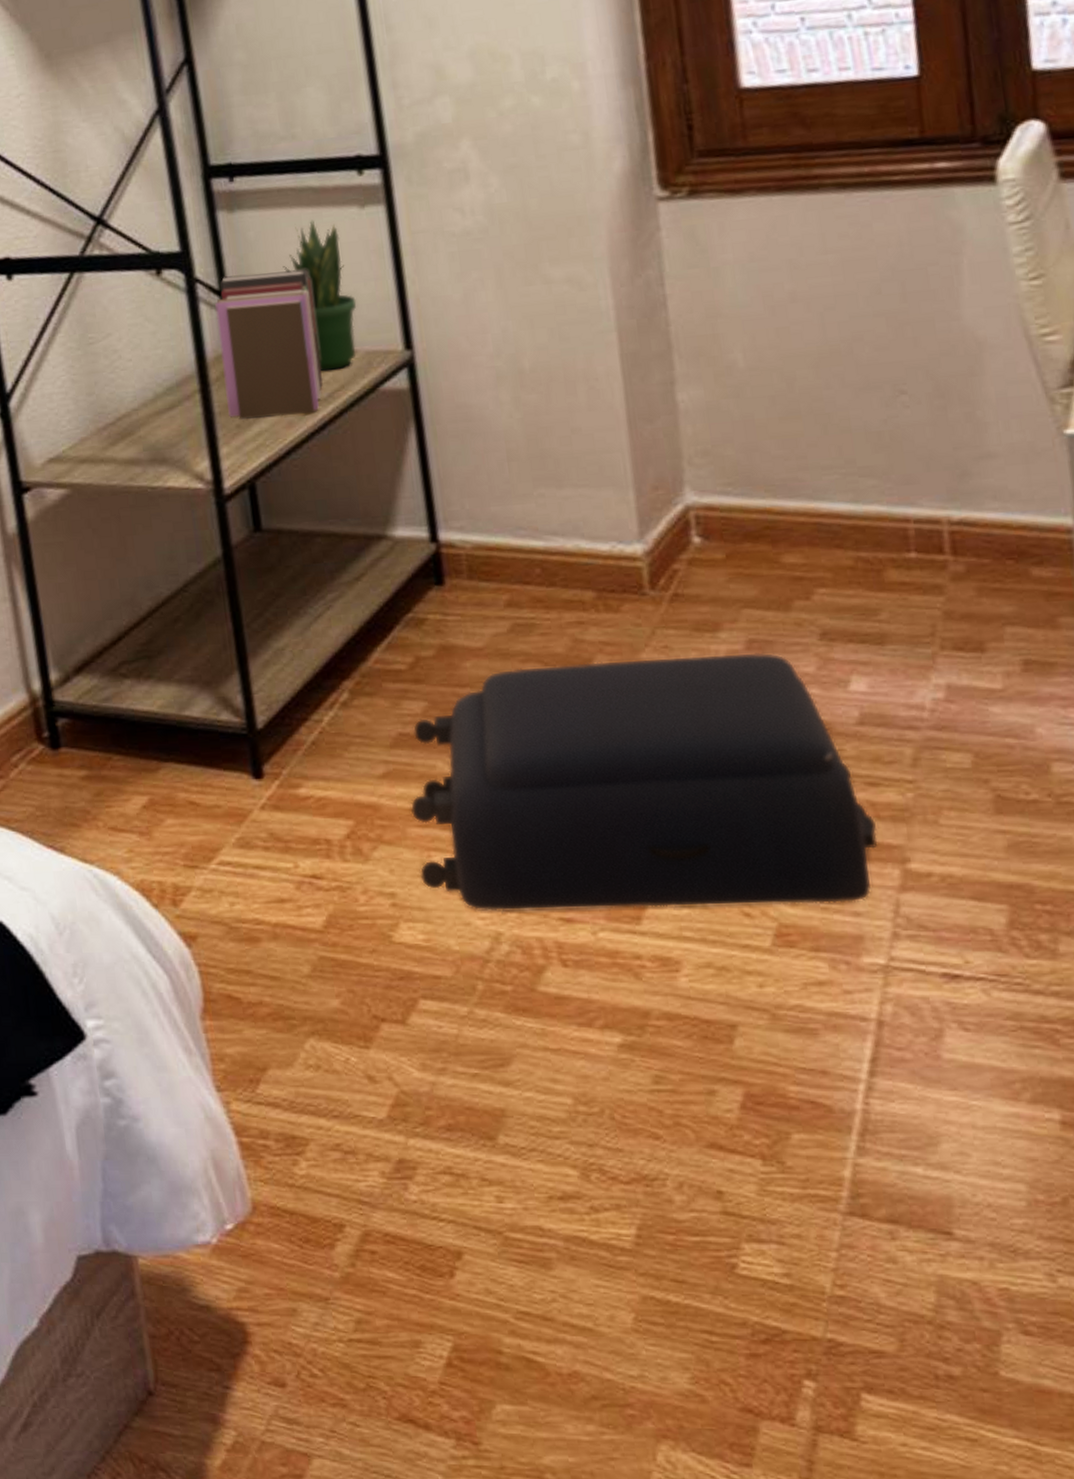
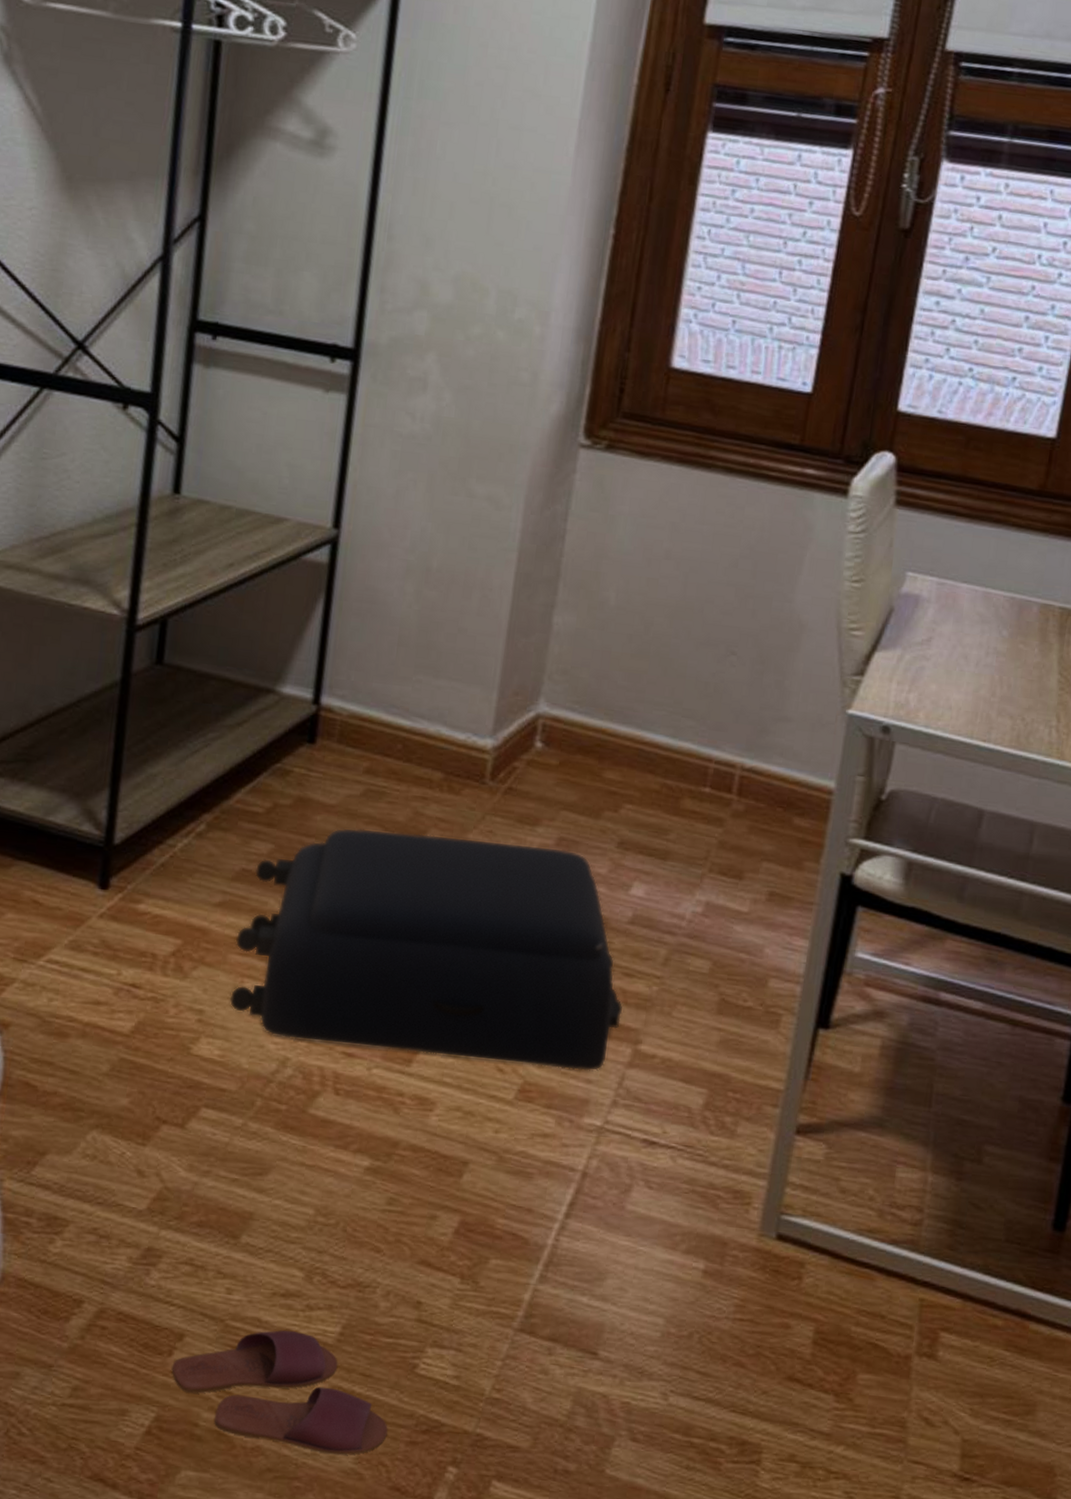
books: present [215,269,324,419] -> none [158,425,265,567]
planter: present [283,219,357,371] -> none [242,392,301,533]
slippers: none [457,1237,721,1375] -> present [171,1330,388,1455]

